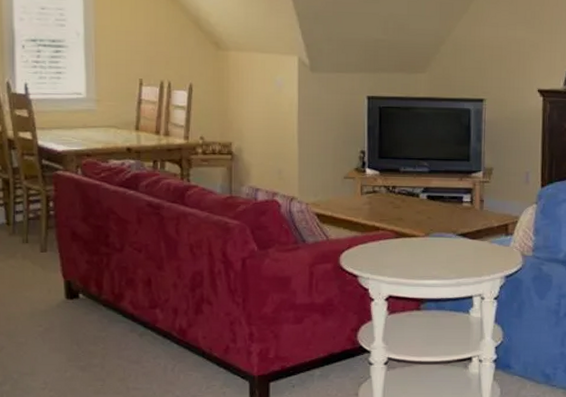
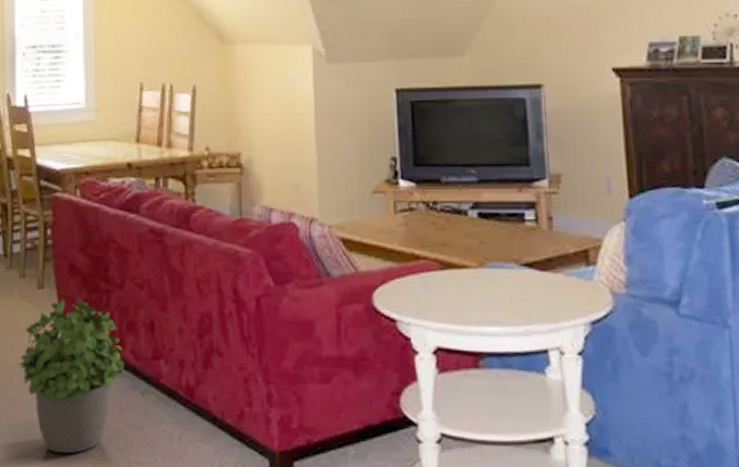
potted plant: none [23,259,124,385] -> present [18,297,125,454]

